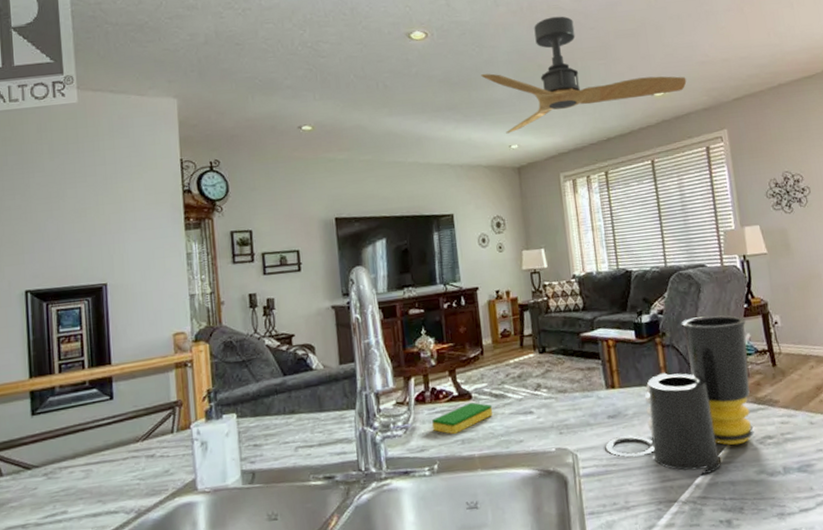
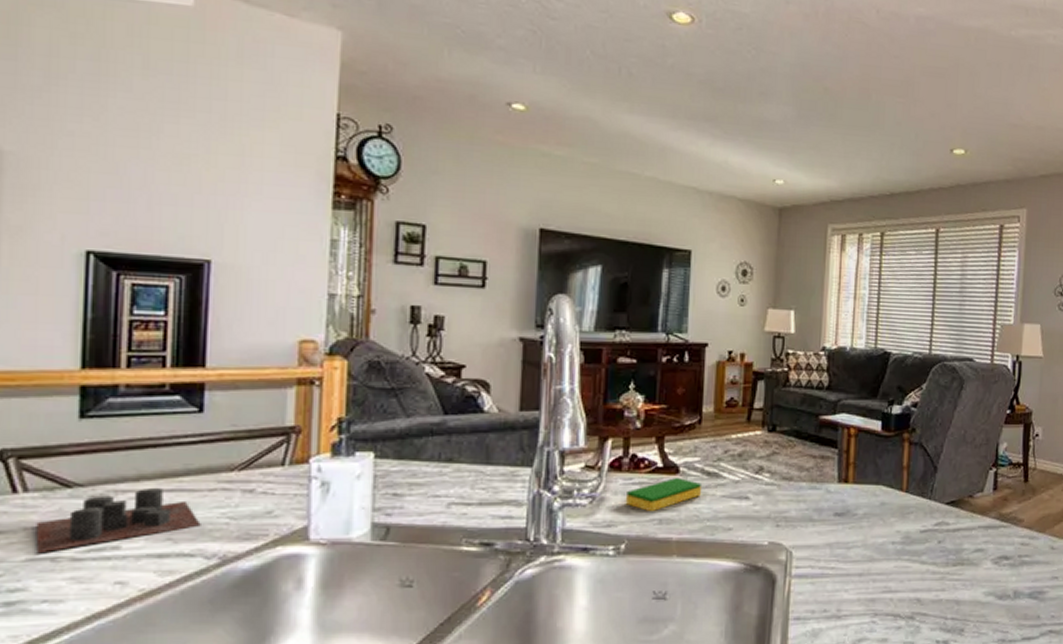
candle: none [10,461,120,523] -> present [36,487,201,554]
ceiling fan: present [481,16,687,134] -> none [753,31,993,165]
water filter: present [605,315,754,476] -> none [825,416,1005,591]

